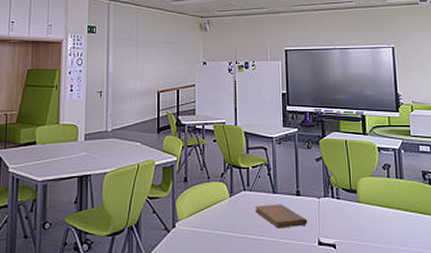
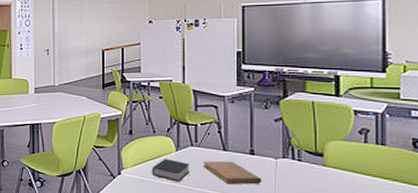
book: none [206,206,243,231] -> present [151,159,190,182]

